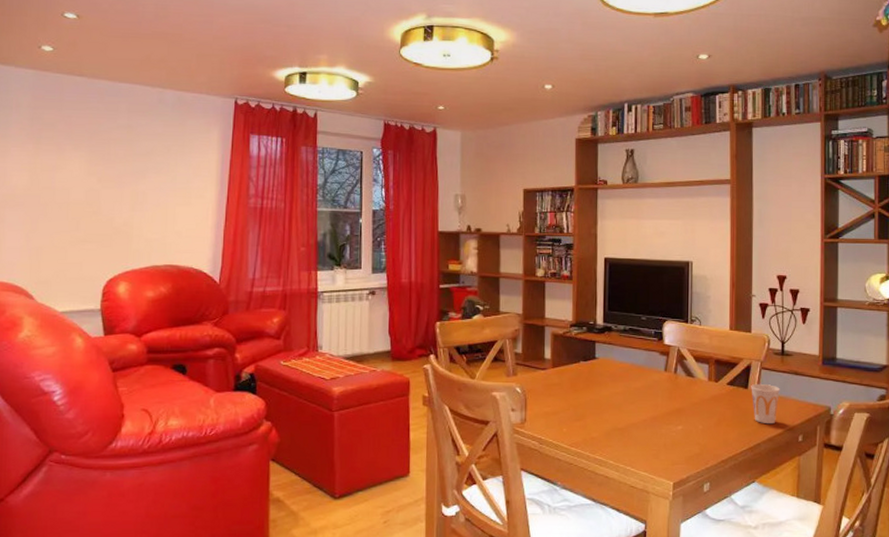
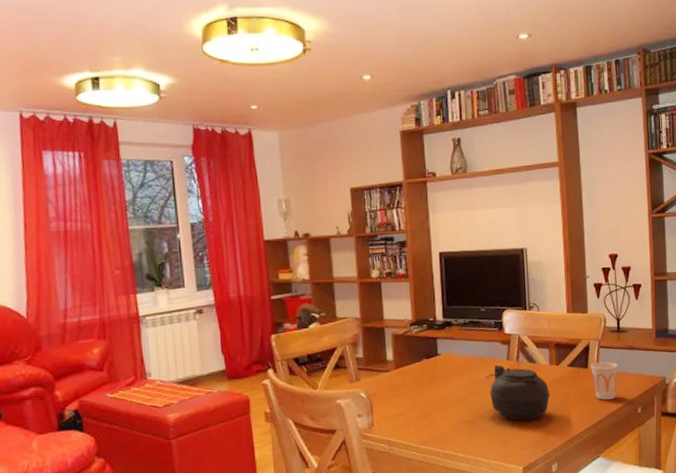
teapot: none [642,375,707,435] -> present [486,365,550,421]

